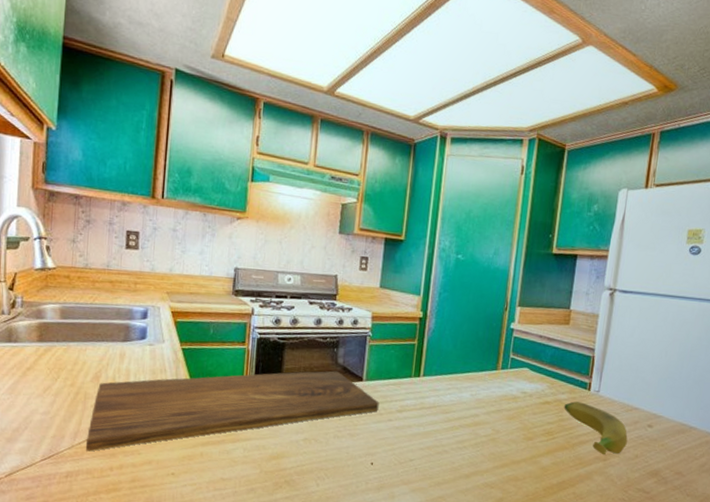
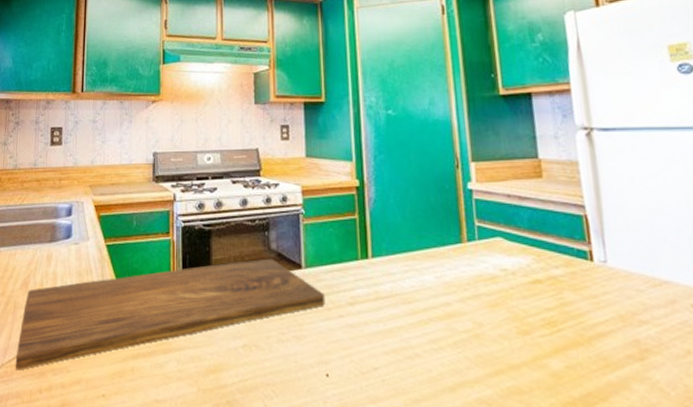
banana: present [564,401,628,455] -> none [562,277,668,353]

